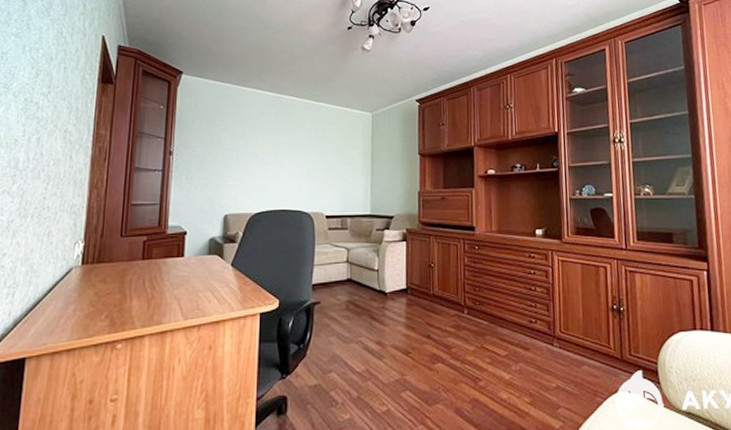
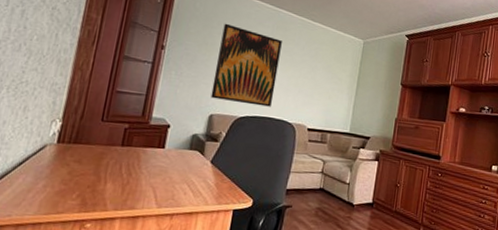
wall art: none [223,118,287,199] -> present [210,23,282,107]

